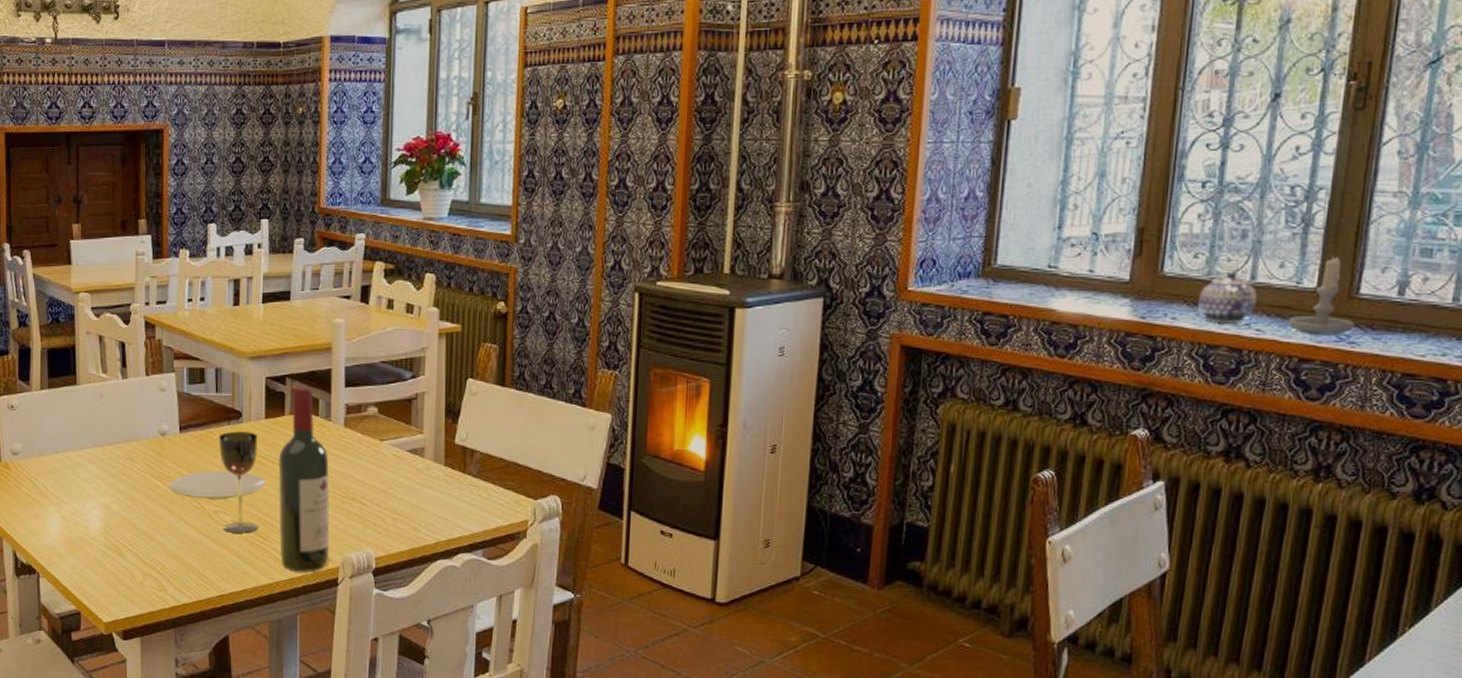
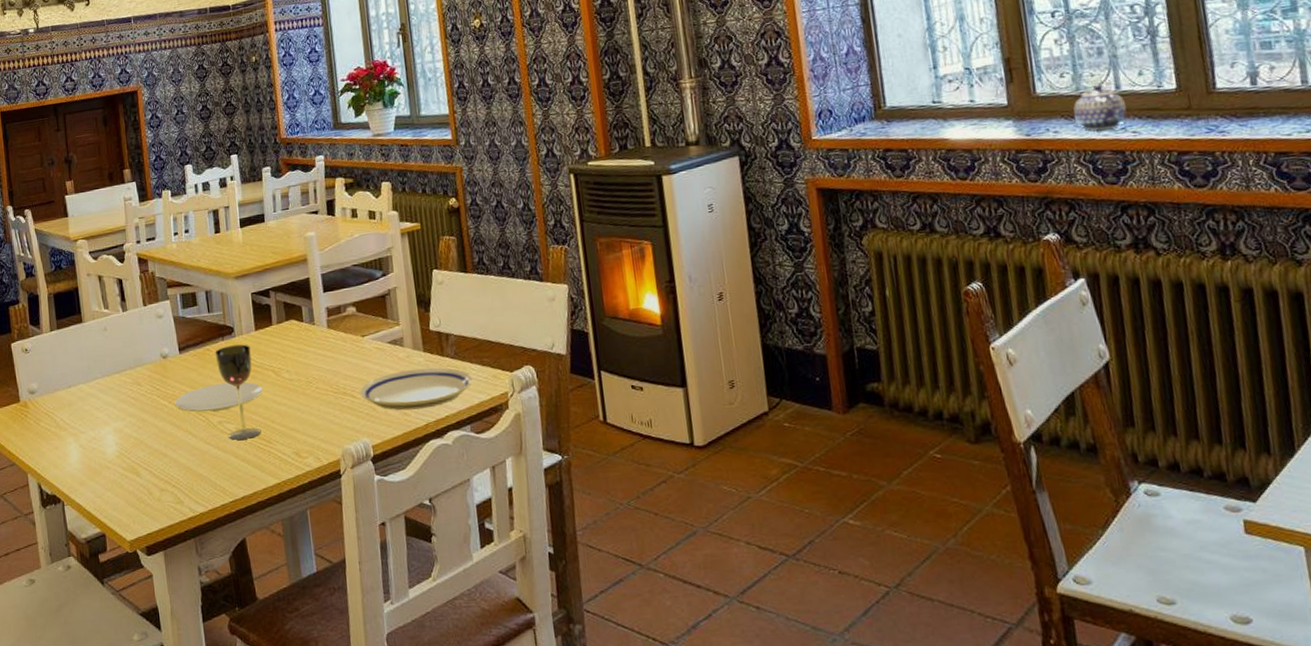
wine bottle: present [278,386,330,571] -> none [271,296,330,468]
plate: none [370,482,493,526] -> present [360,367,473,411]
candle: present [1289,255,1355,336] -> none [1160,59,1220,130]

